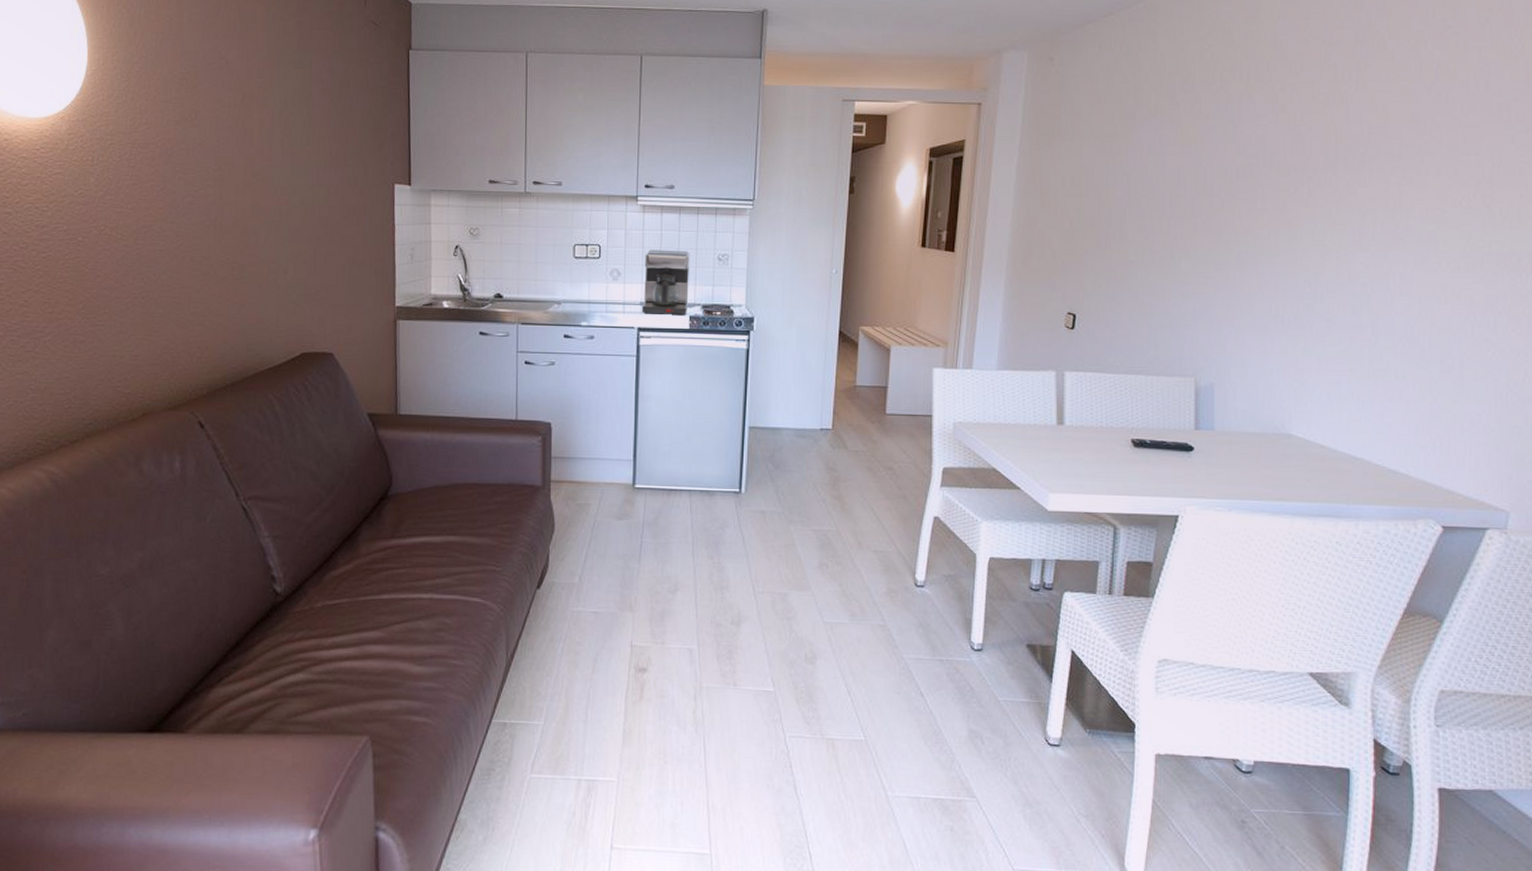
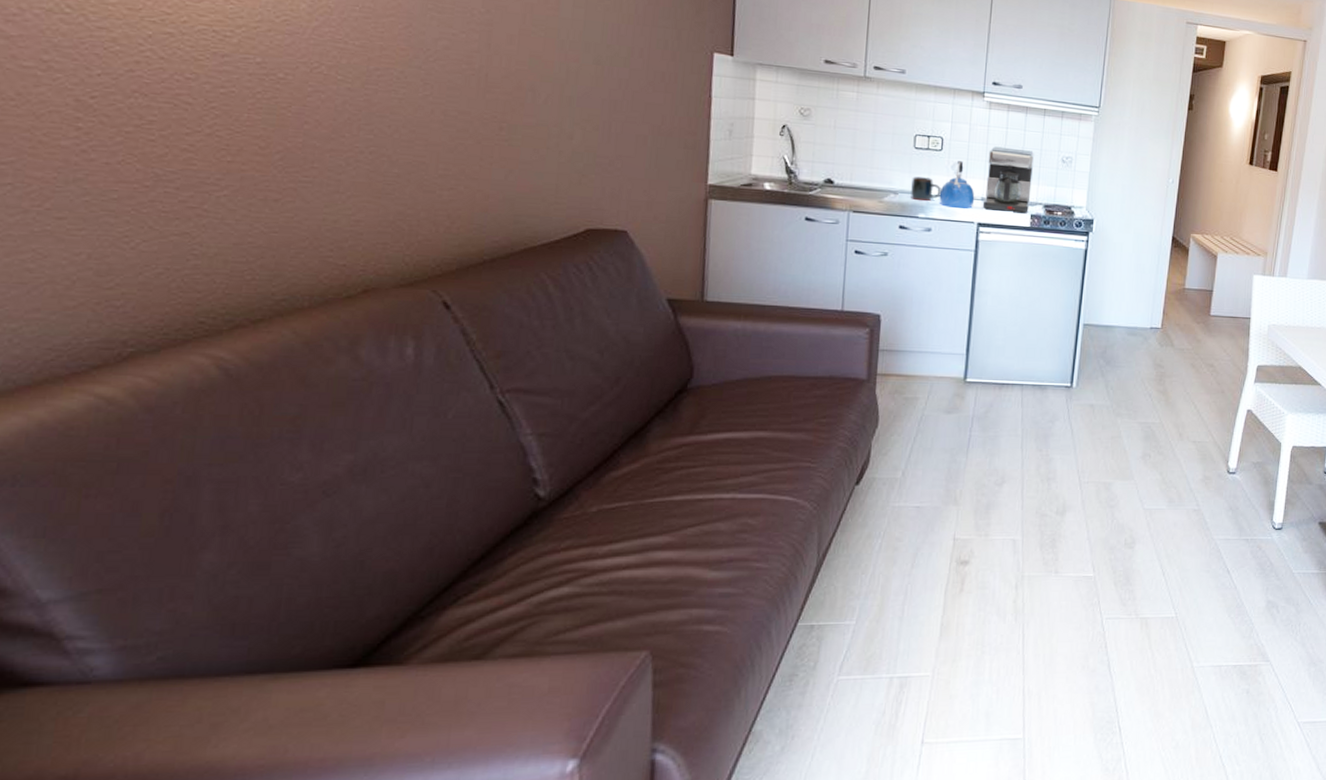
mug: none [573,286,601,310] -> present [911,176,941,202]
kettle: none [600,267,634,315] -> present [939,161,975,209]

